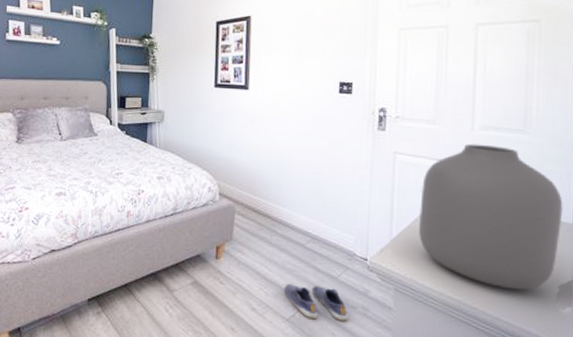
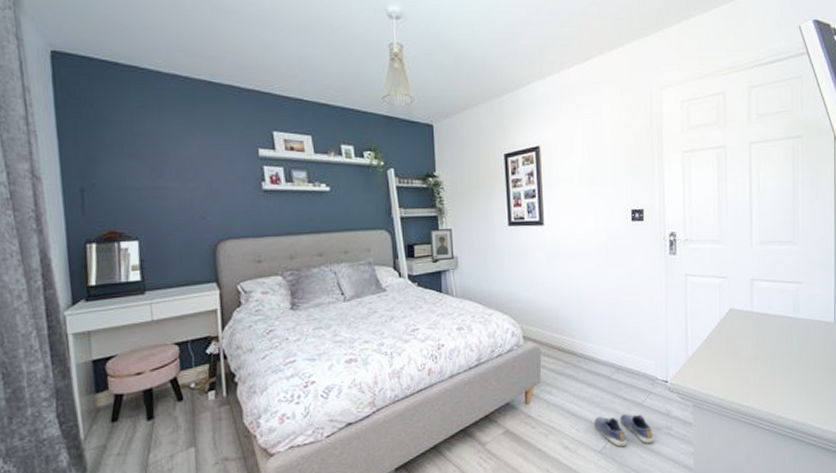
picture frame: none [140,85,162,114] -> present [429,229,455,262]
vase: present [419,143,563,290] -> none [710,258,826,389]

